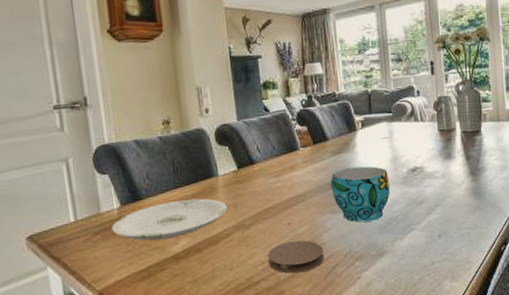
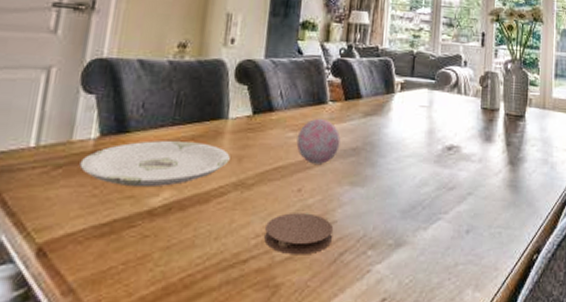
decorative ball: none [278,162,317,201] -> present [296,118,341,164]
cup: present [330,166,391,223] -> none [355,134,422,202]

